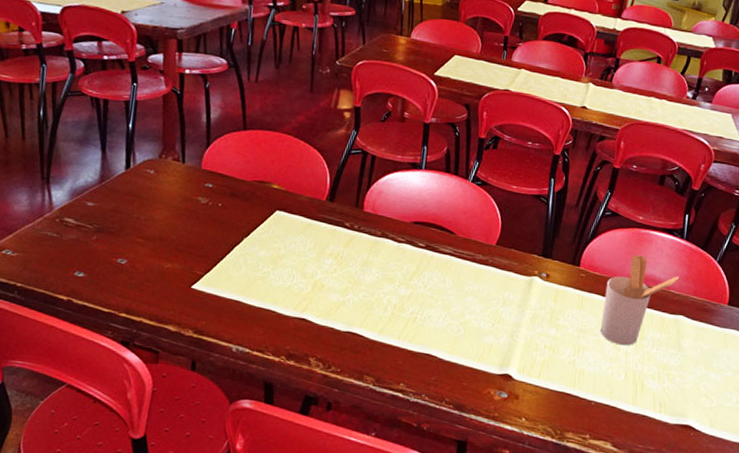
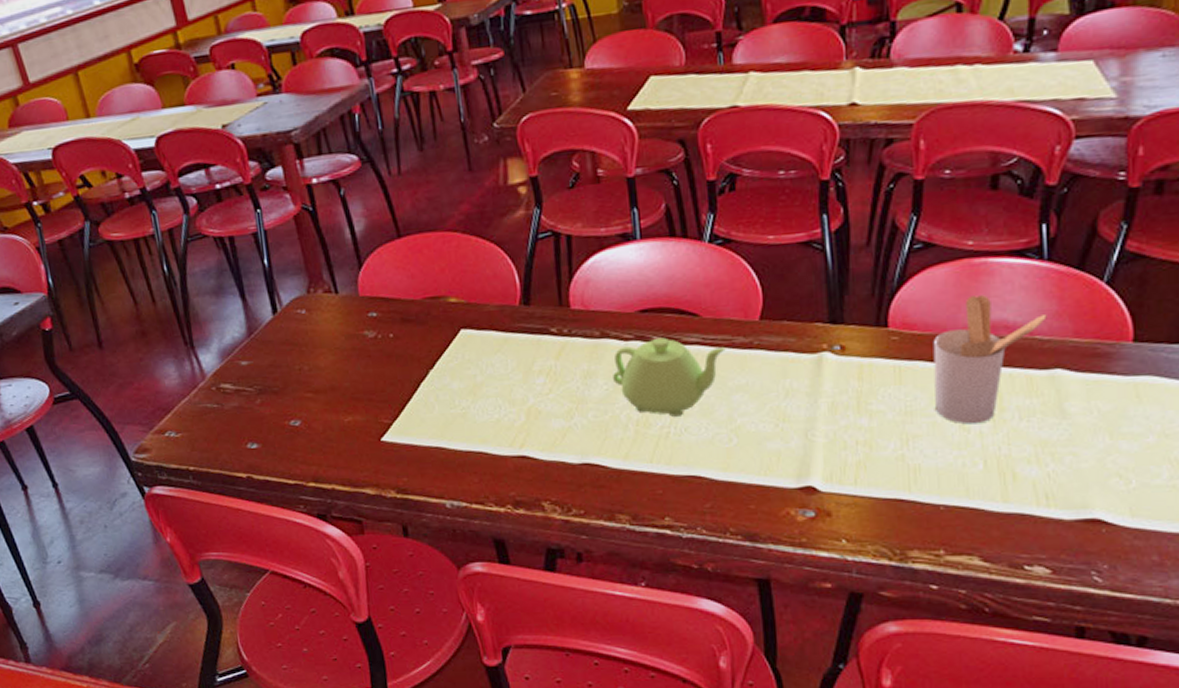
teapot: none [384,244,469,307] -> present [613,337,726,417]

